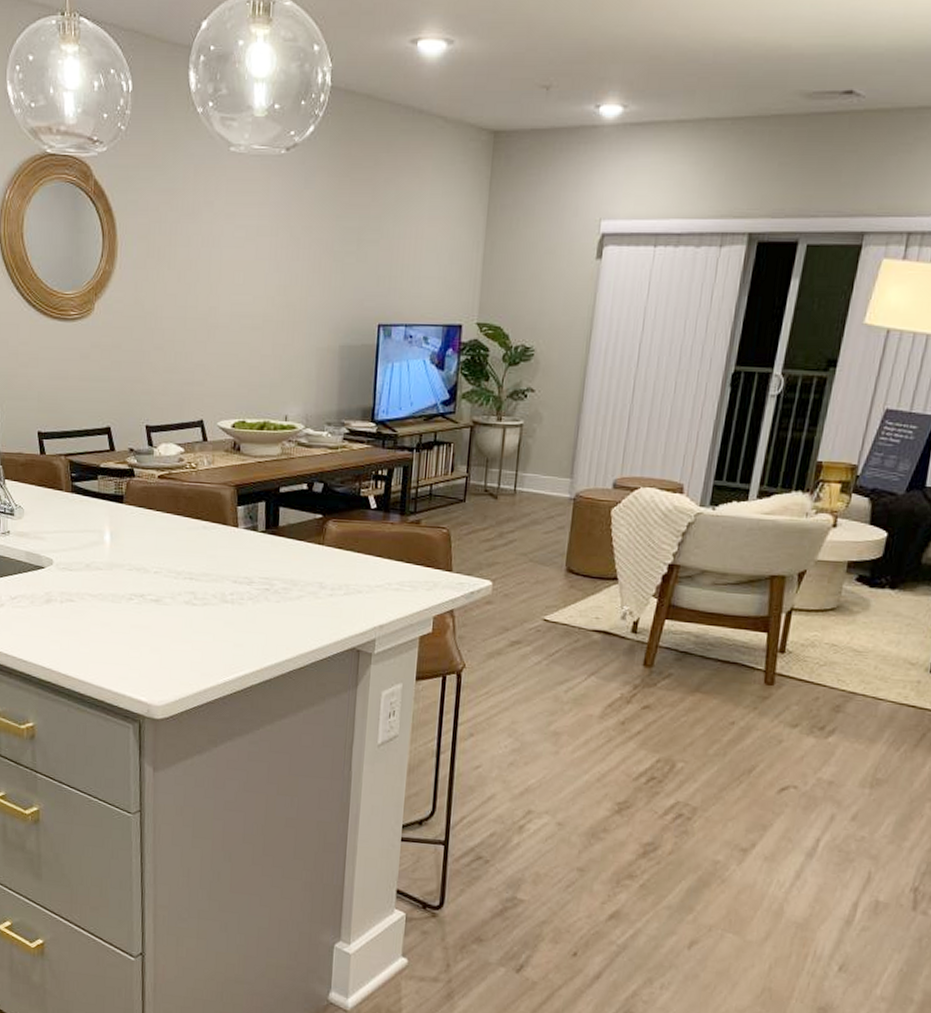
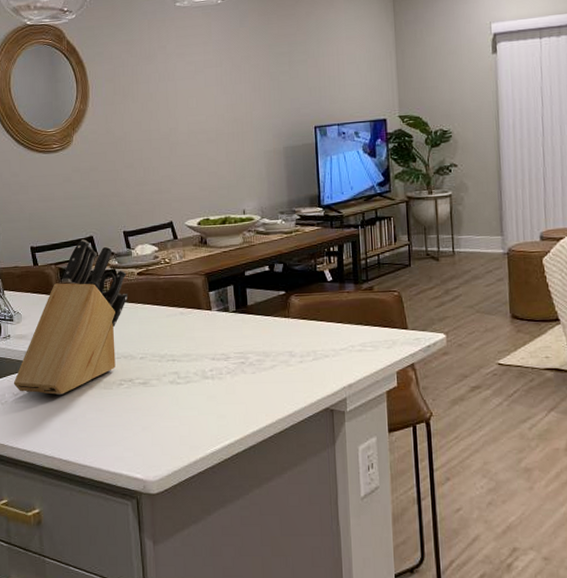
knife block: none [11,430,146,603] -> present [13,239,128,395]

